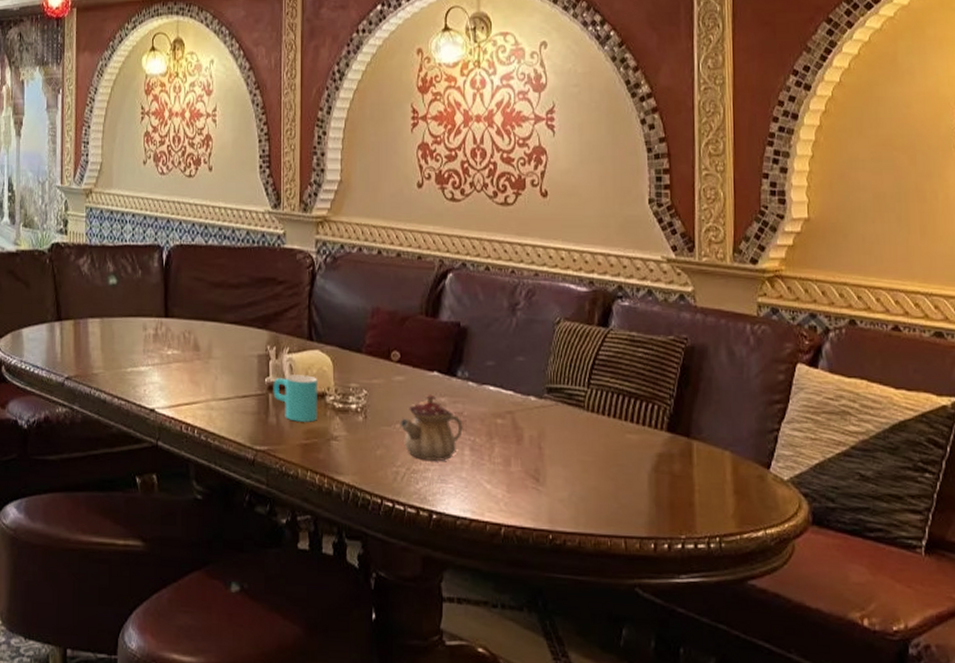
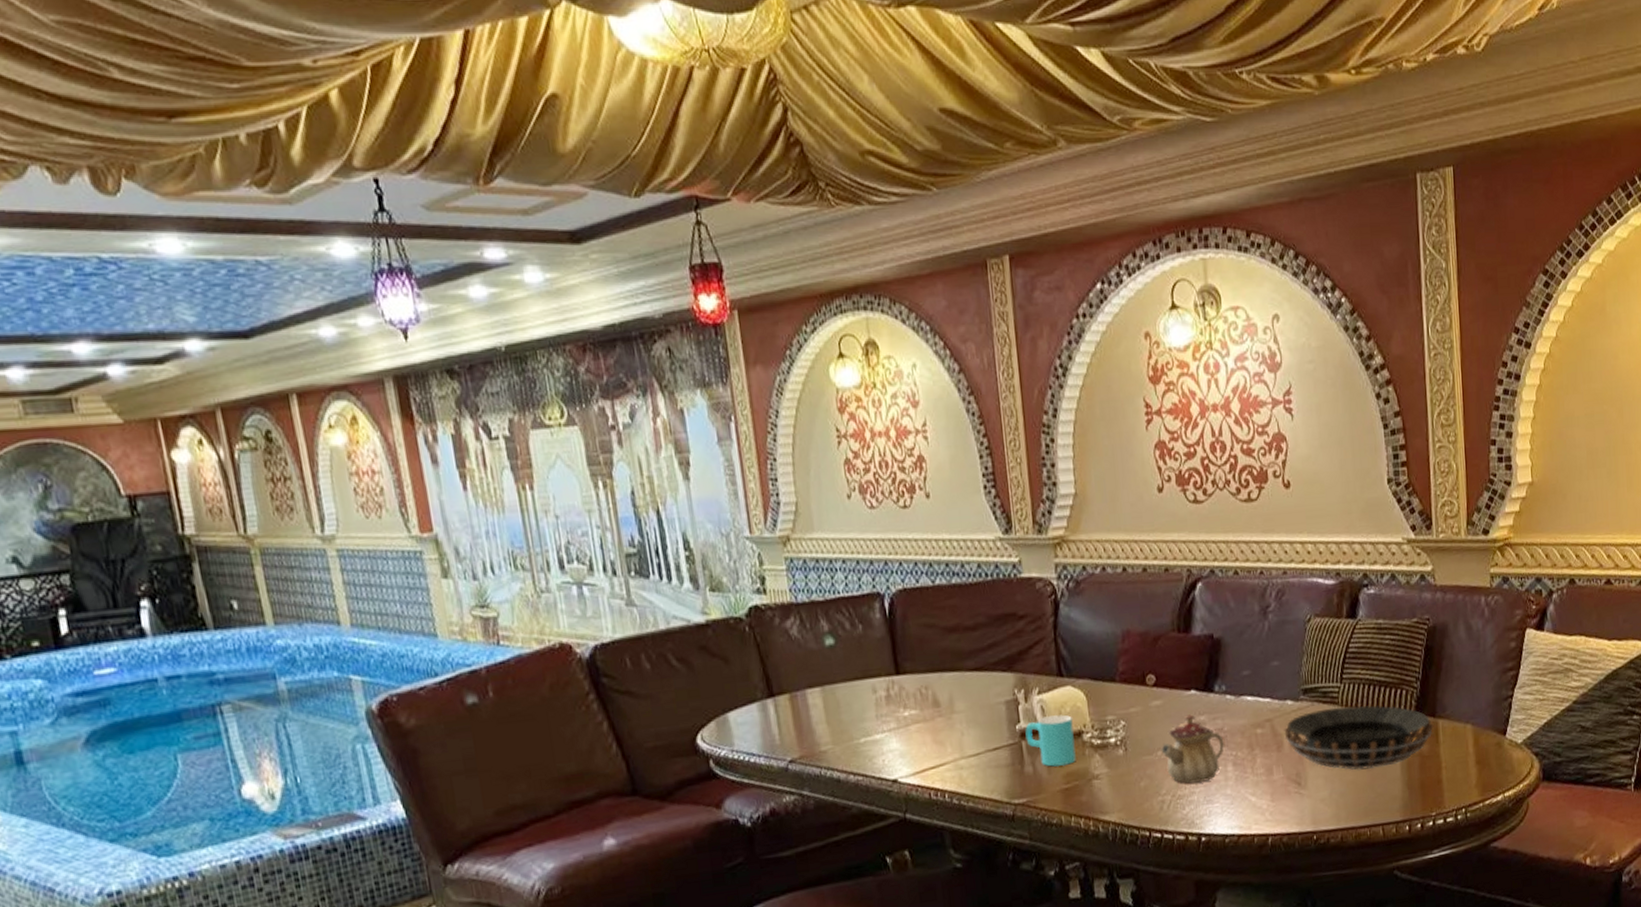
decorative bowl: none [525,410,688,479] -> present [1284,705,1434,770]

